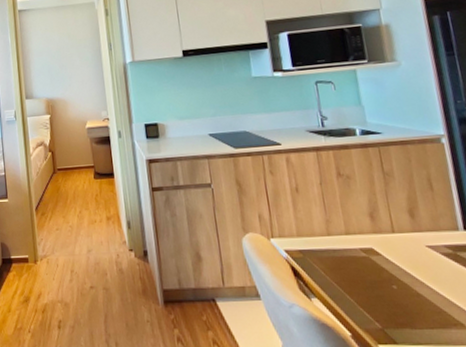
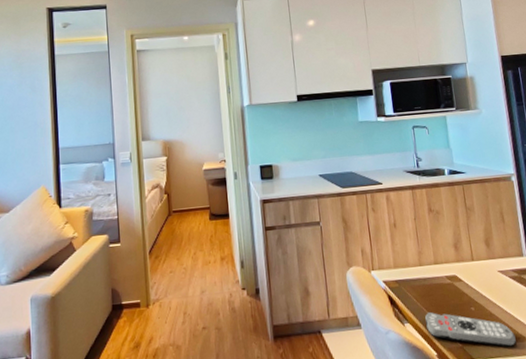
remote control: none [335,286,452,334] -> present [425,311,516,347]

